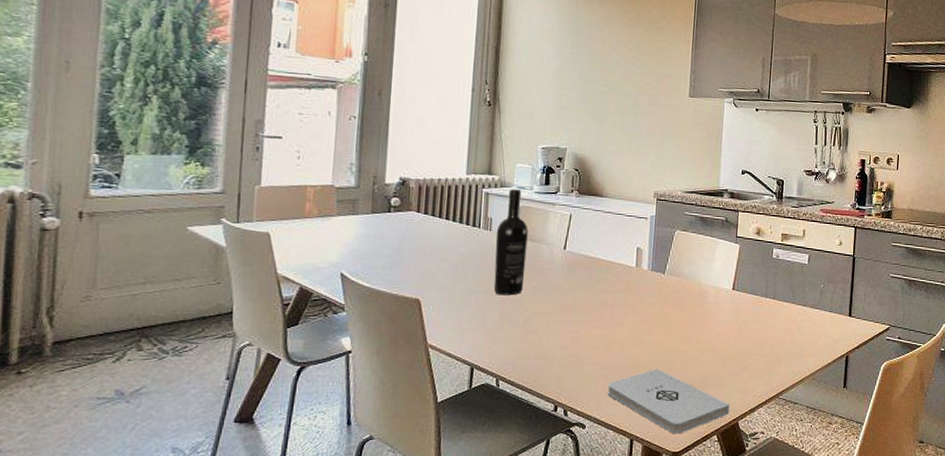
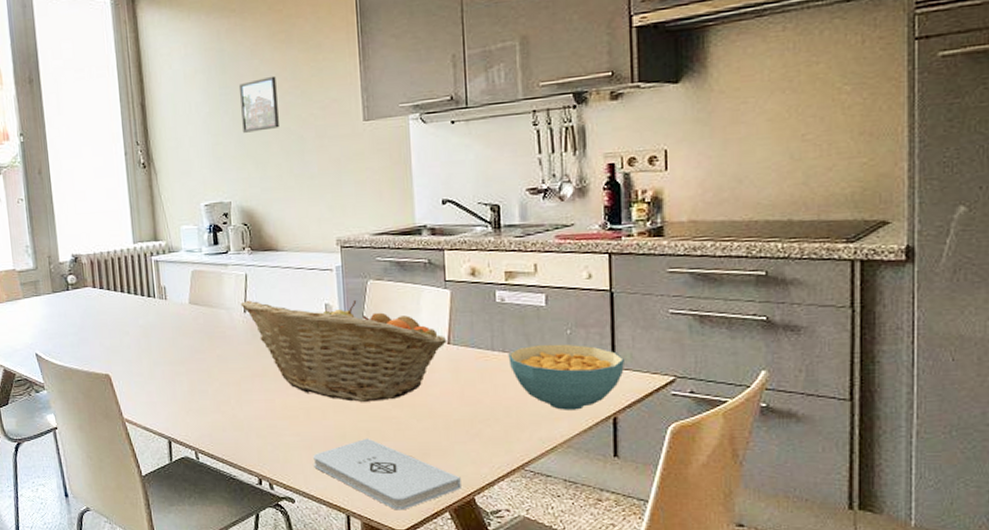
wine bottle: present [494,189,528,296] -> none [171,253,208,366]
fruit basket: none [561,238,733,336] -> present [240,300,448,402]
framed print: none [587,46,622,91] -> present [238,76,279,133]
cereal bowl: none [776,294,857,349] -> present [508,343,624,410]

